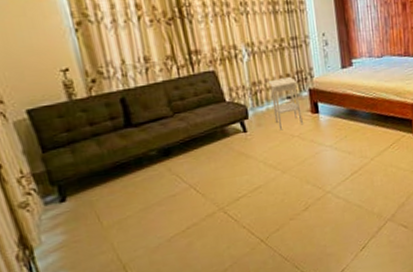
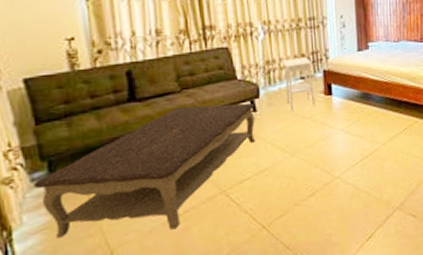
coffee table: none [47,124,249,255] -> present [33,103,256,238]

